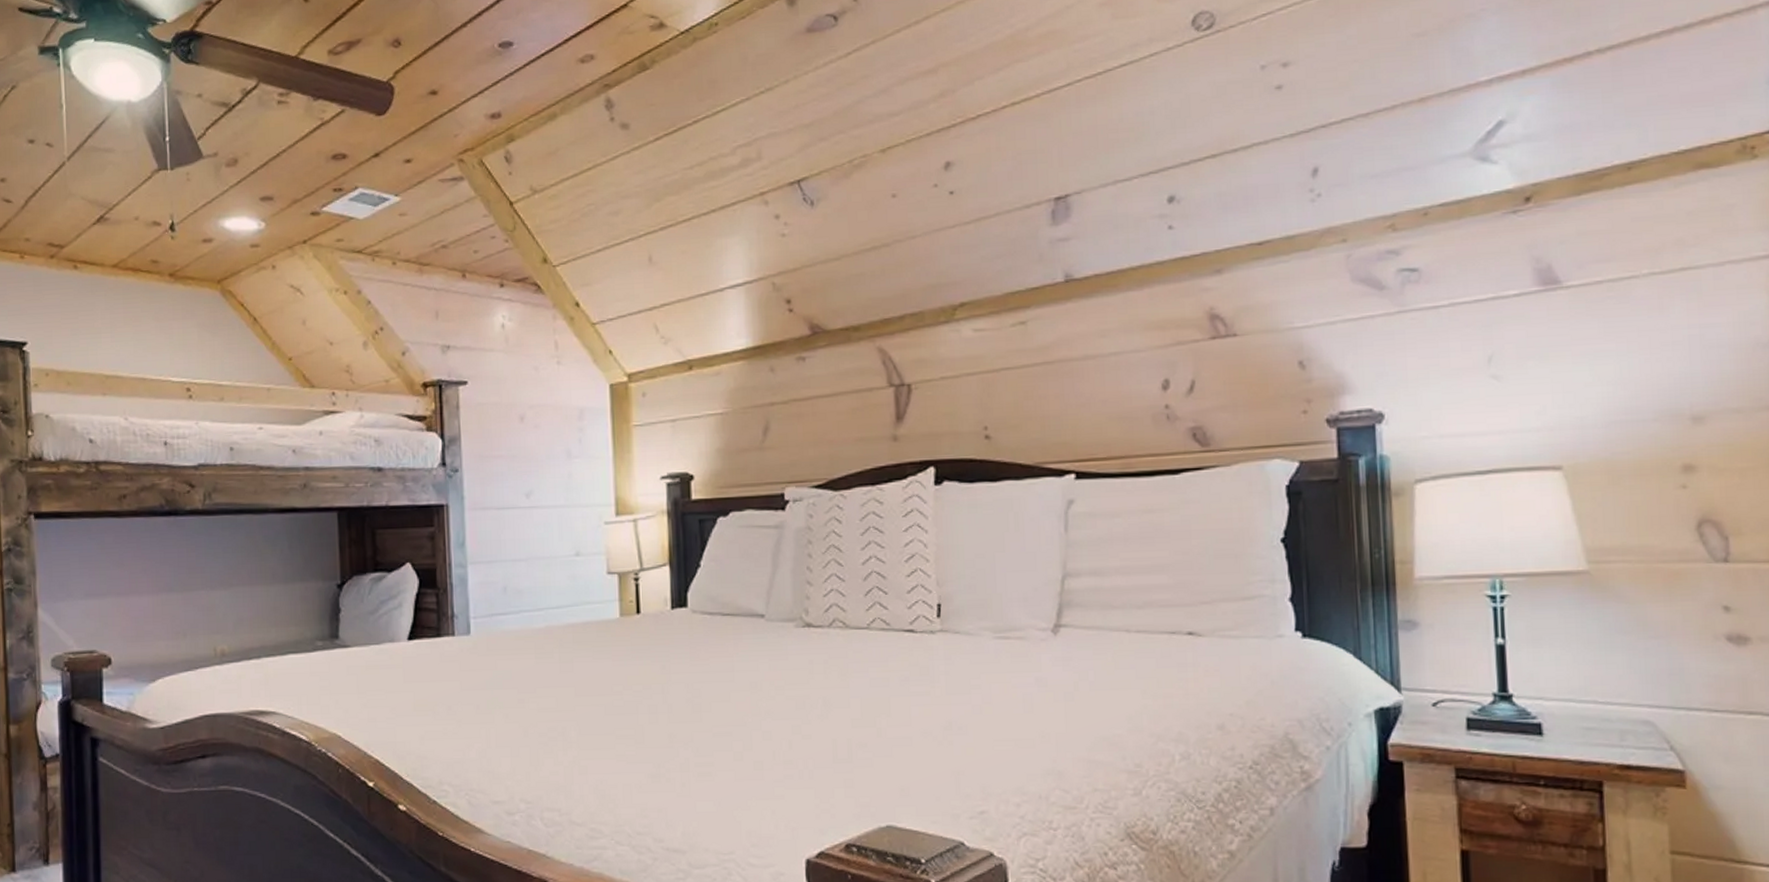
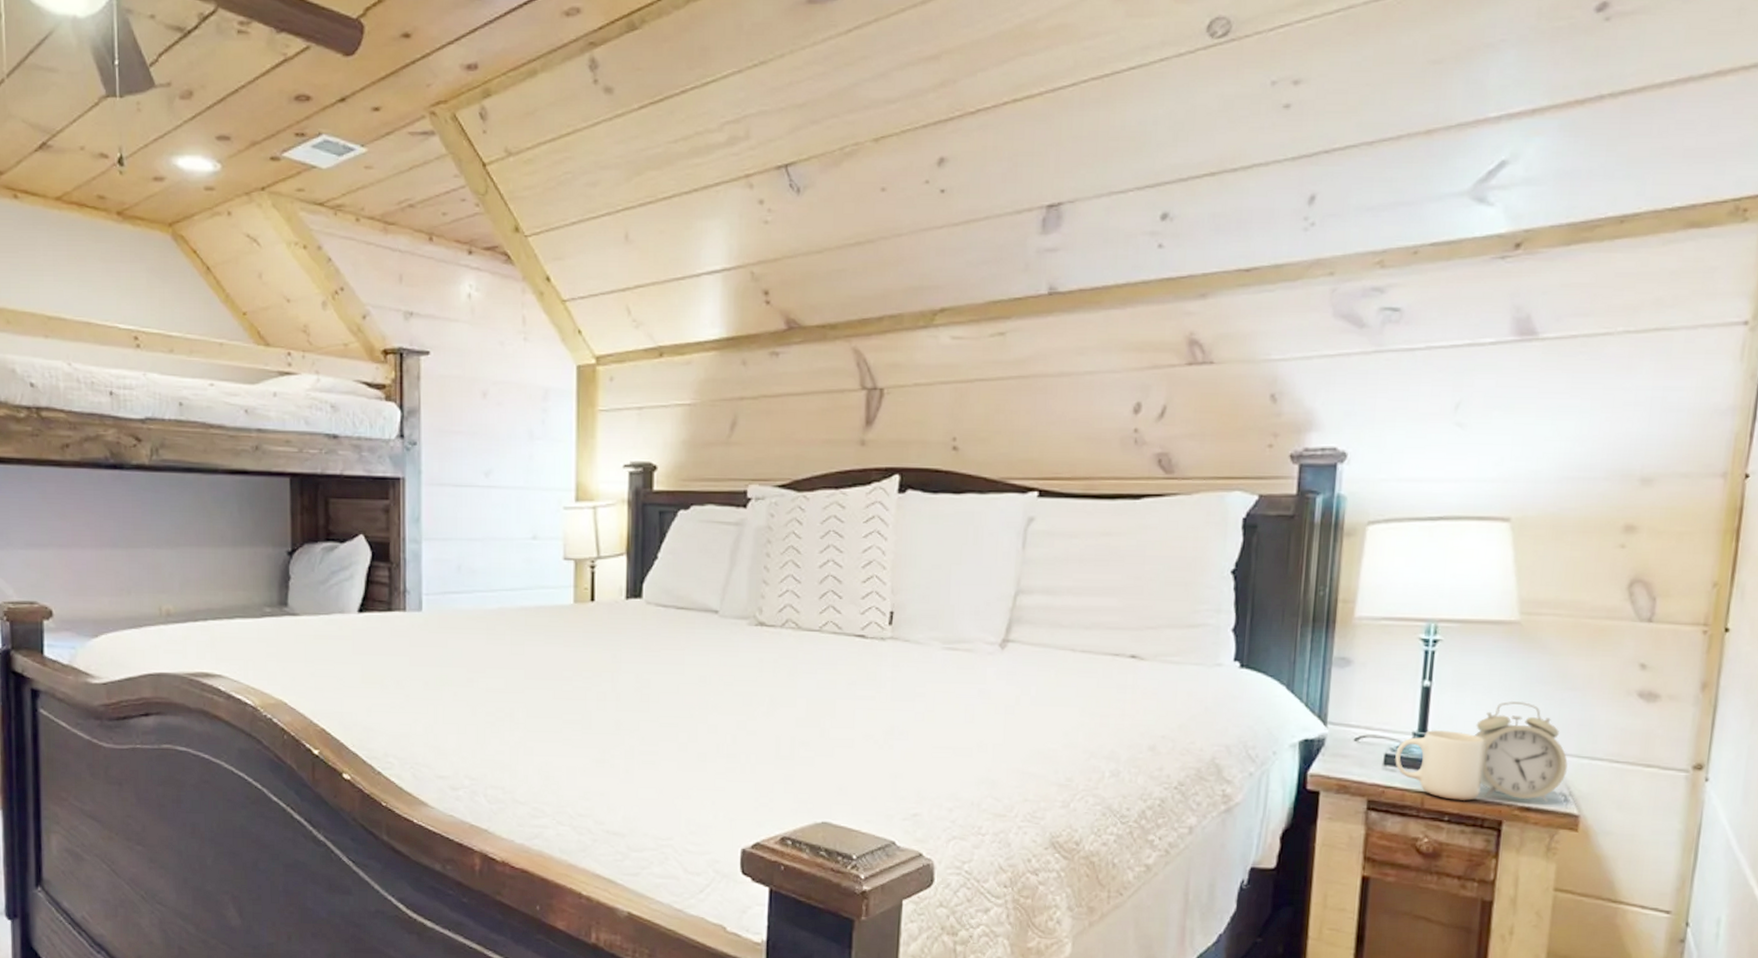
cup: none [1478,689,1574,762] -> present [1395,730,1485,801]
alarm clock: none [1559,654,1664,760] -> present [1475,701,1568,803]

